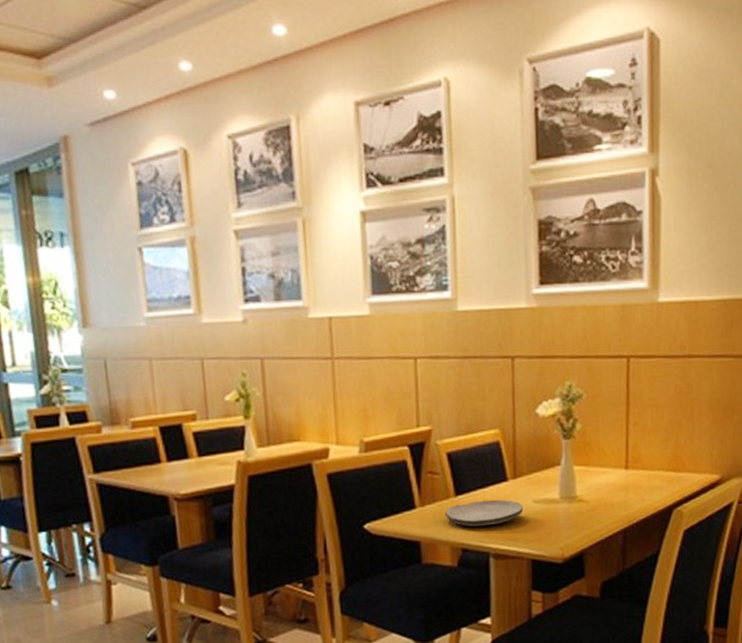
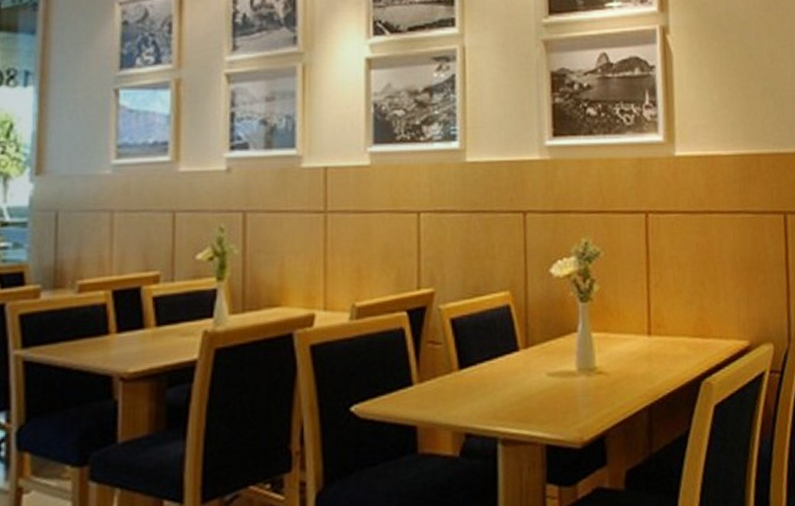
plate: present [444,499,523,527] -> none [446,373,536,407]

